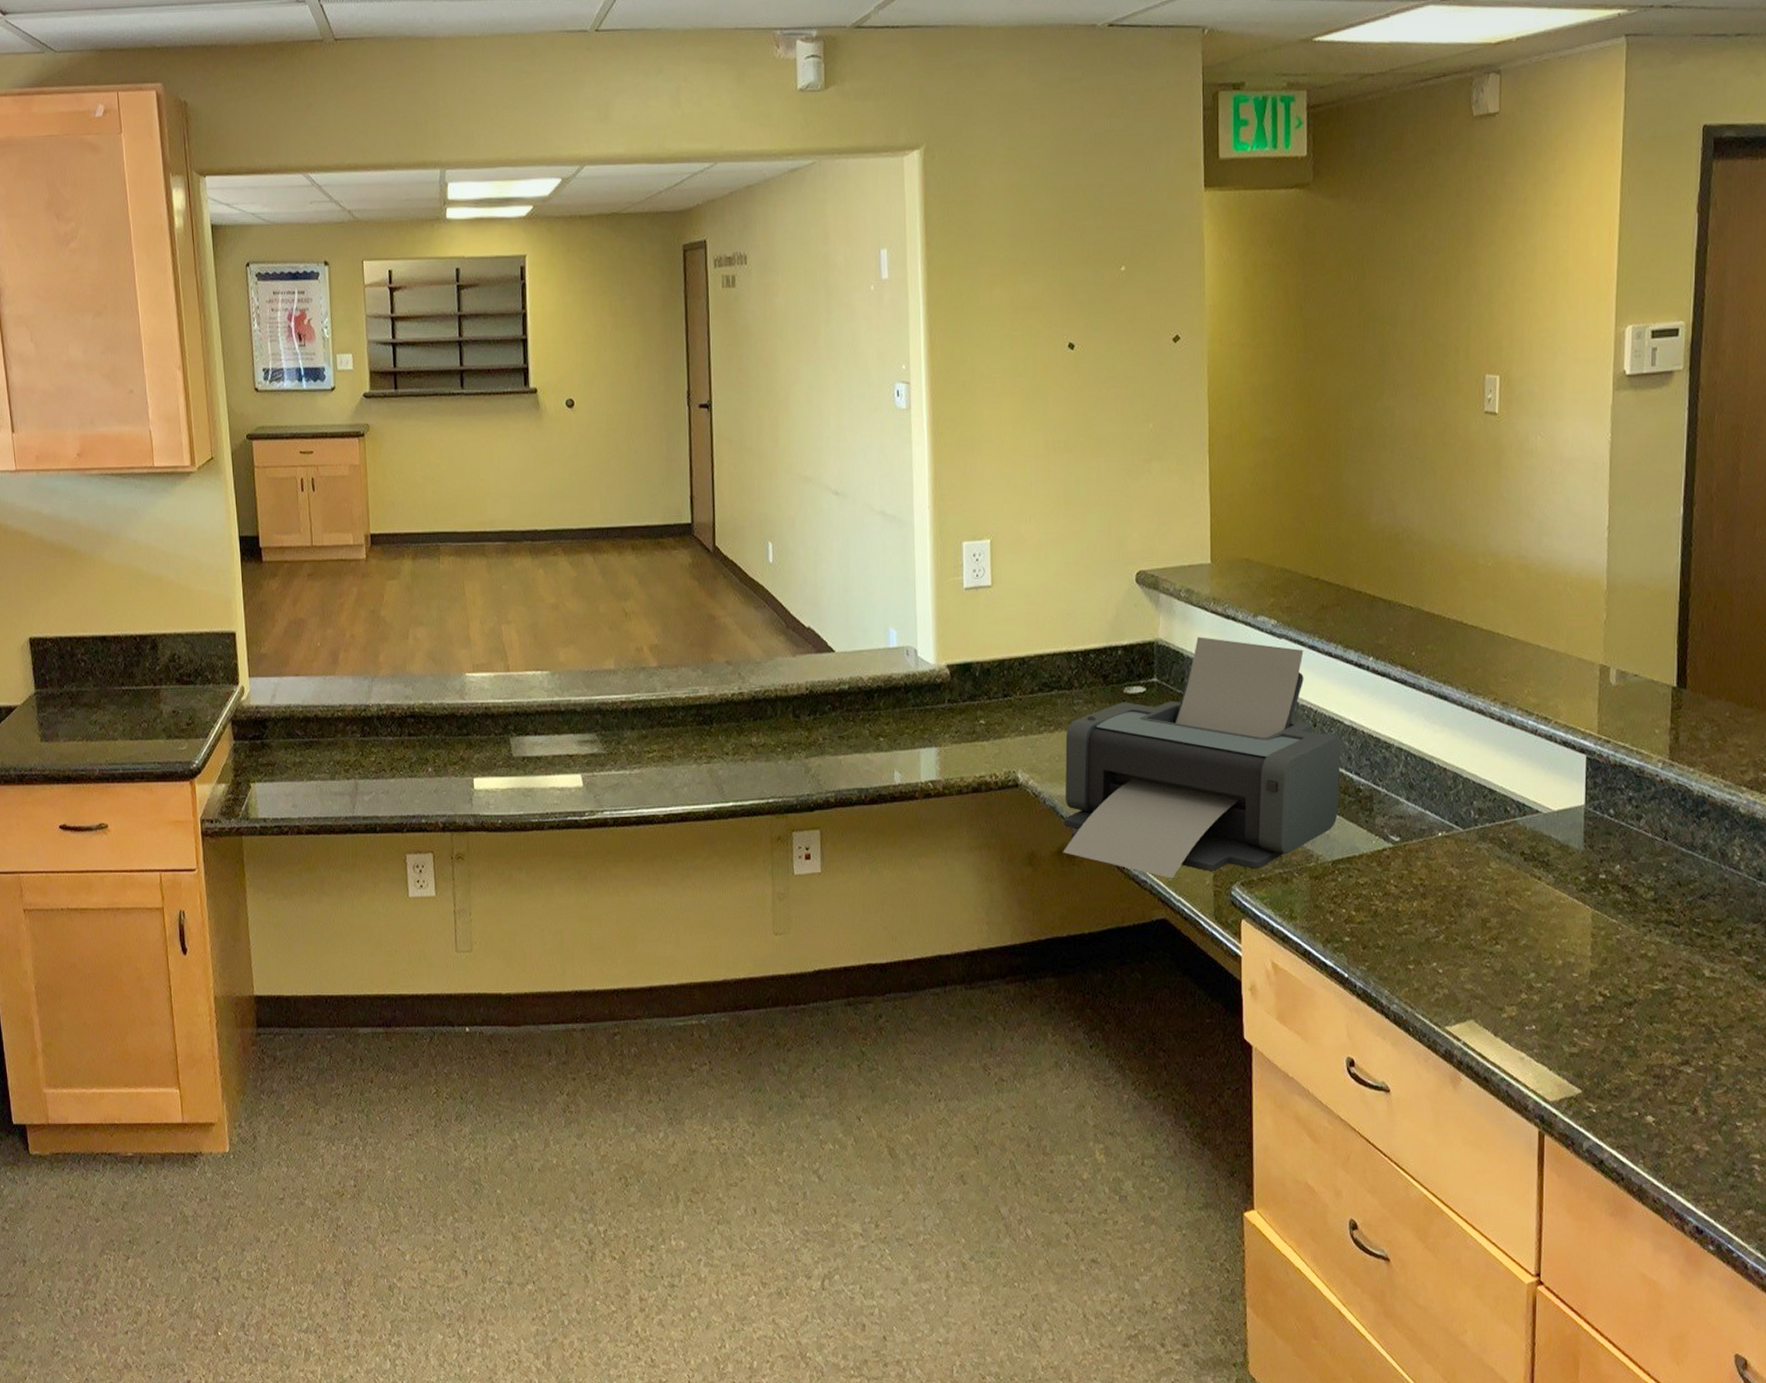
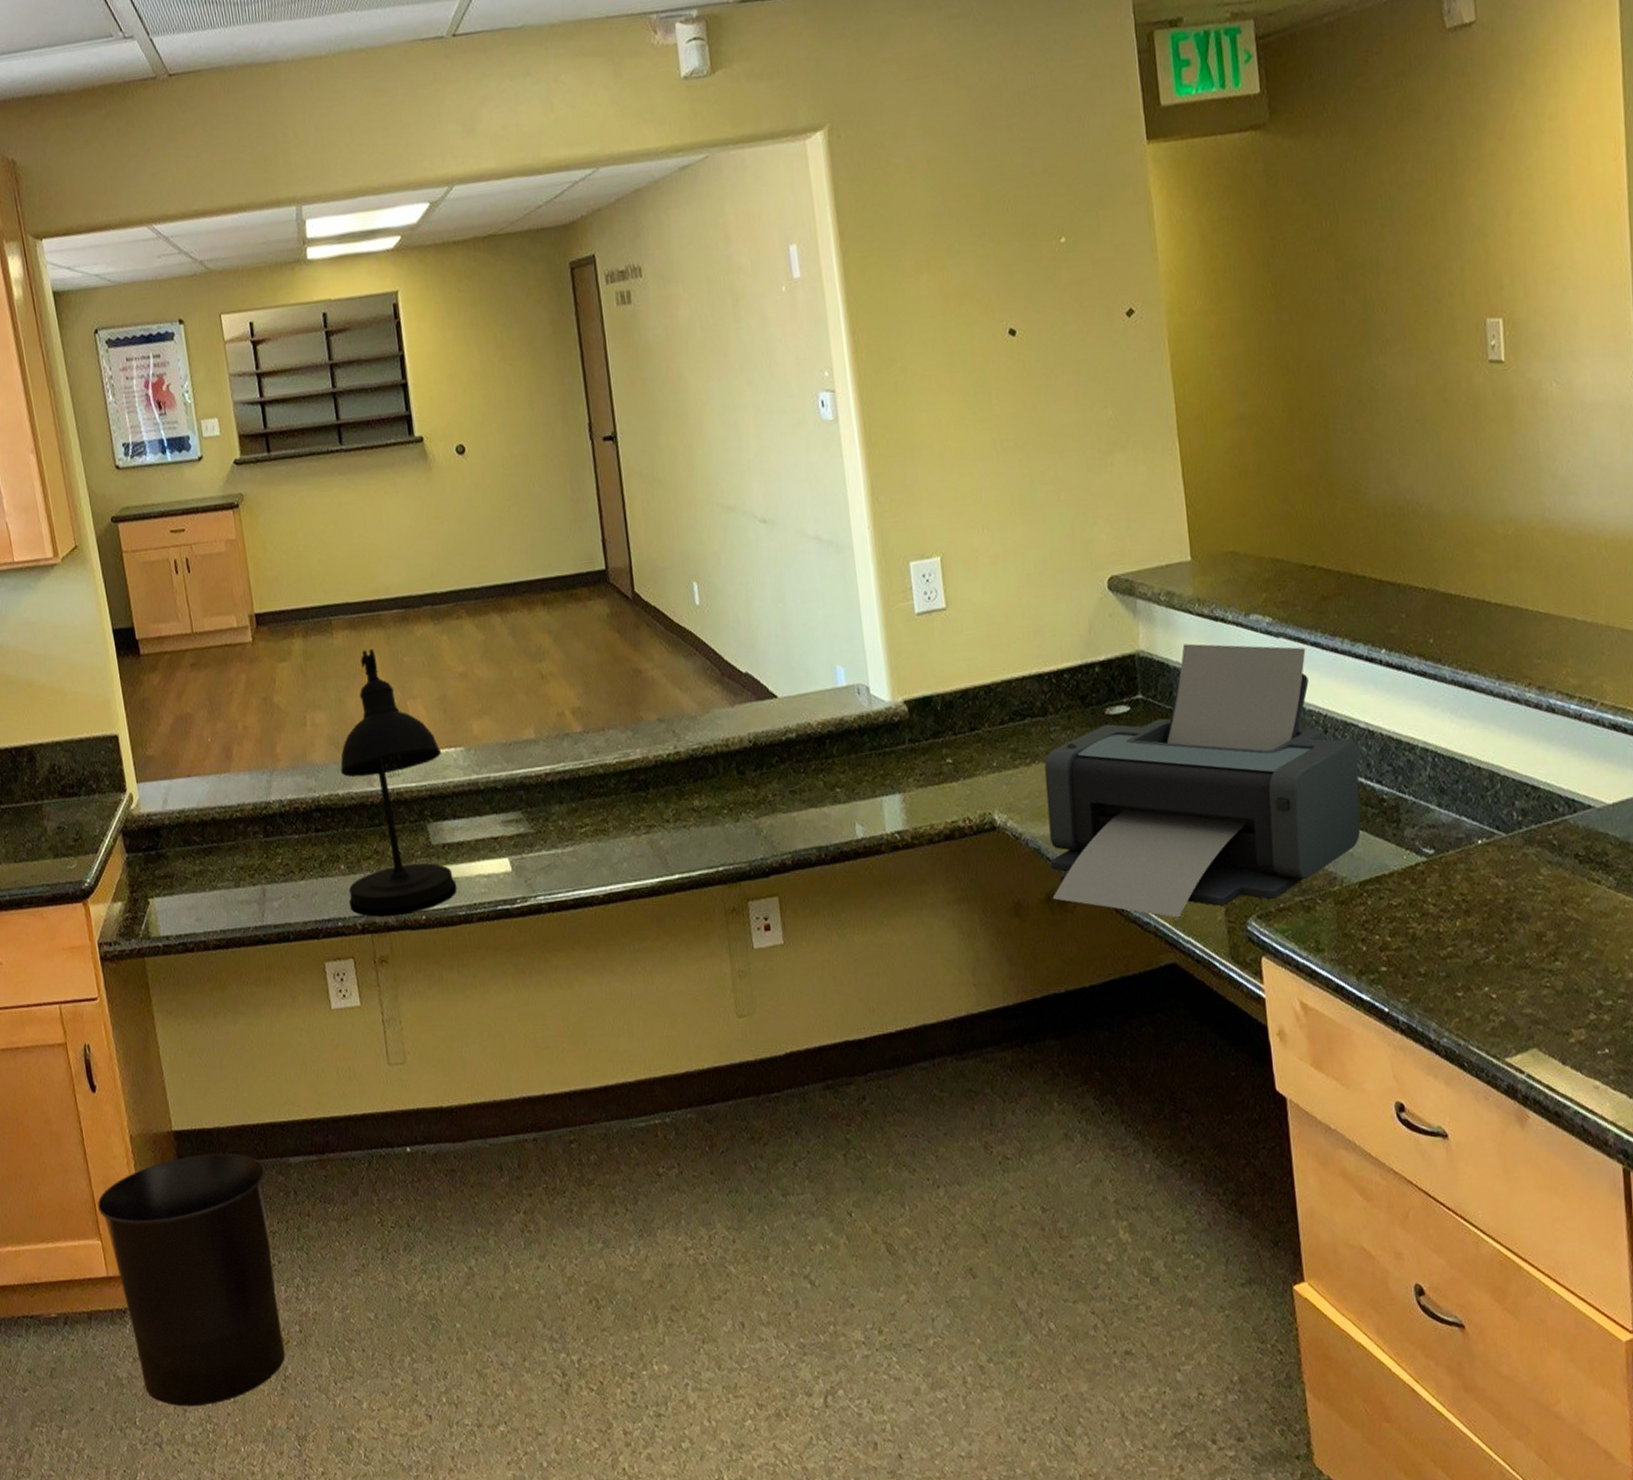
waste bin: none [179,1018,339,1246] -> present [97,1153,286,1407]
desk lamp: none [434,575,533,819] -> present [340,649,458,918]

